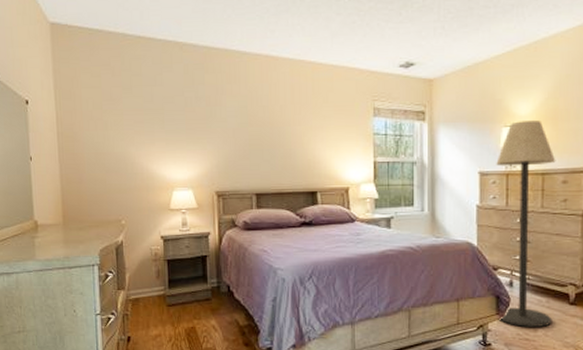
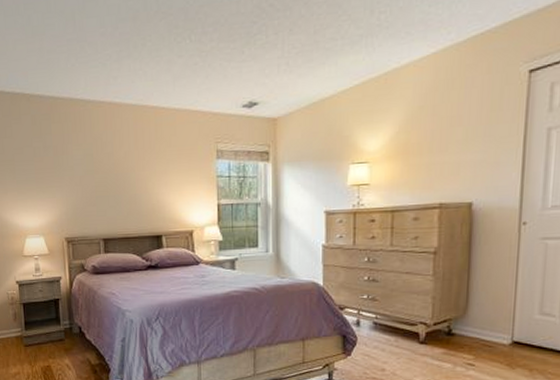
floor lamp: present [496,121,556,327] -> none [343,156,407,366]

